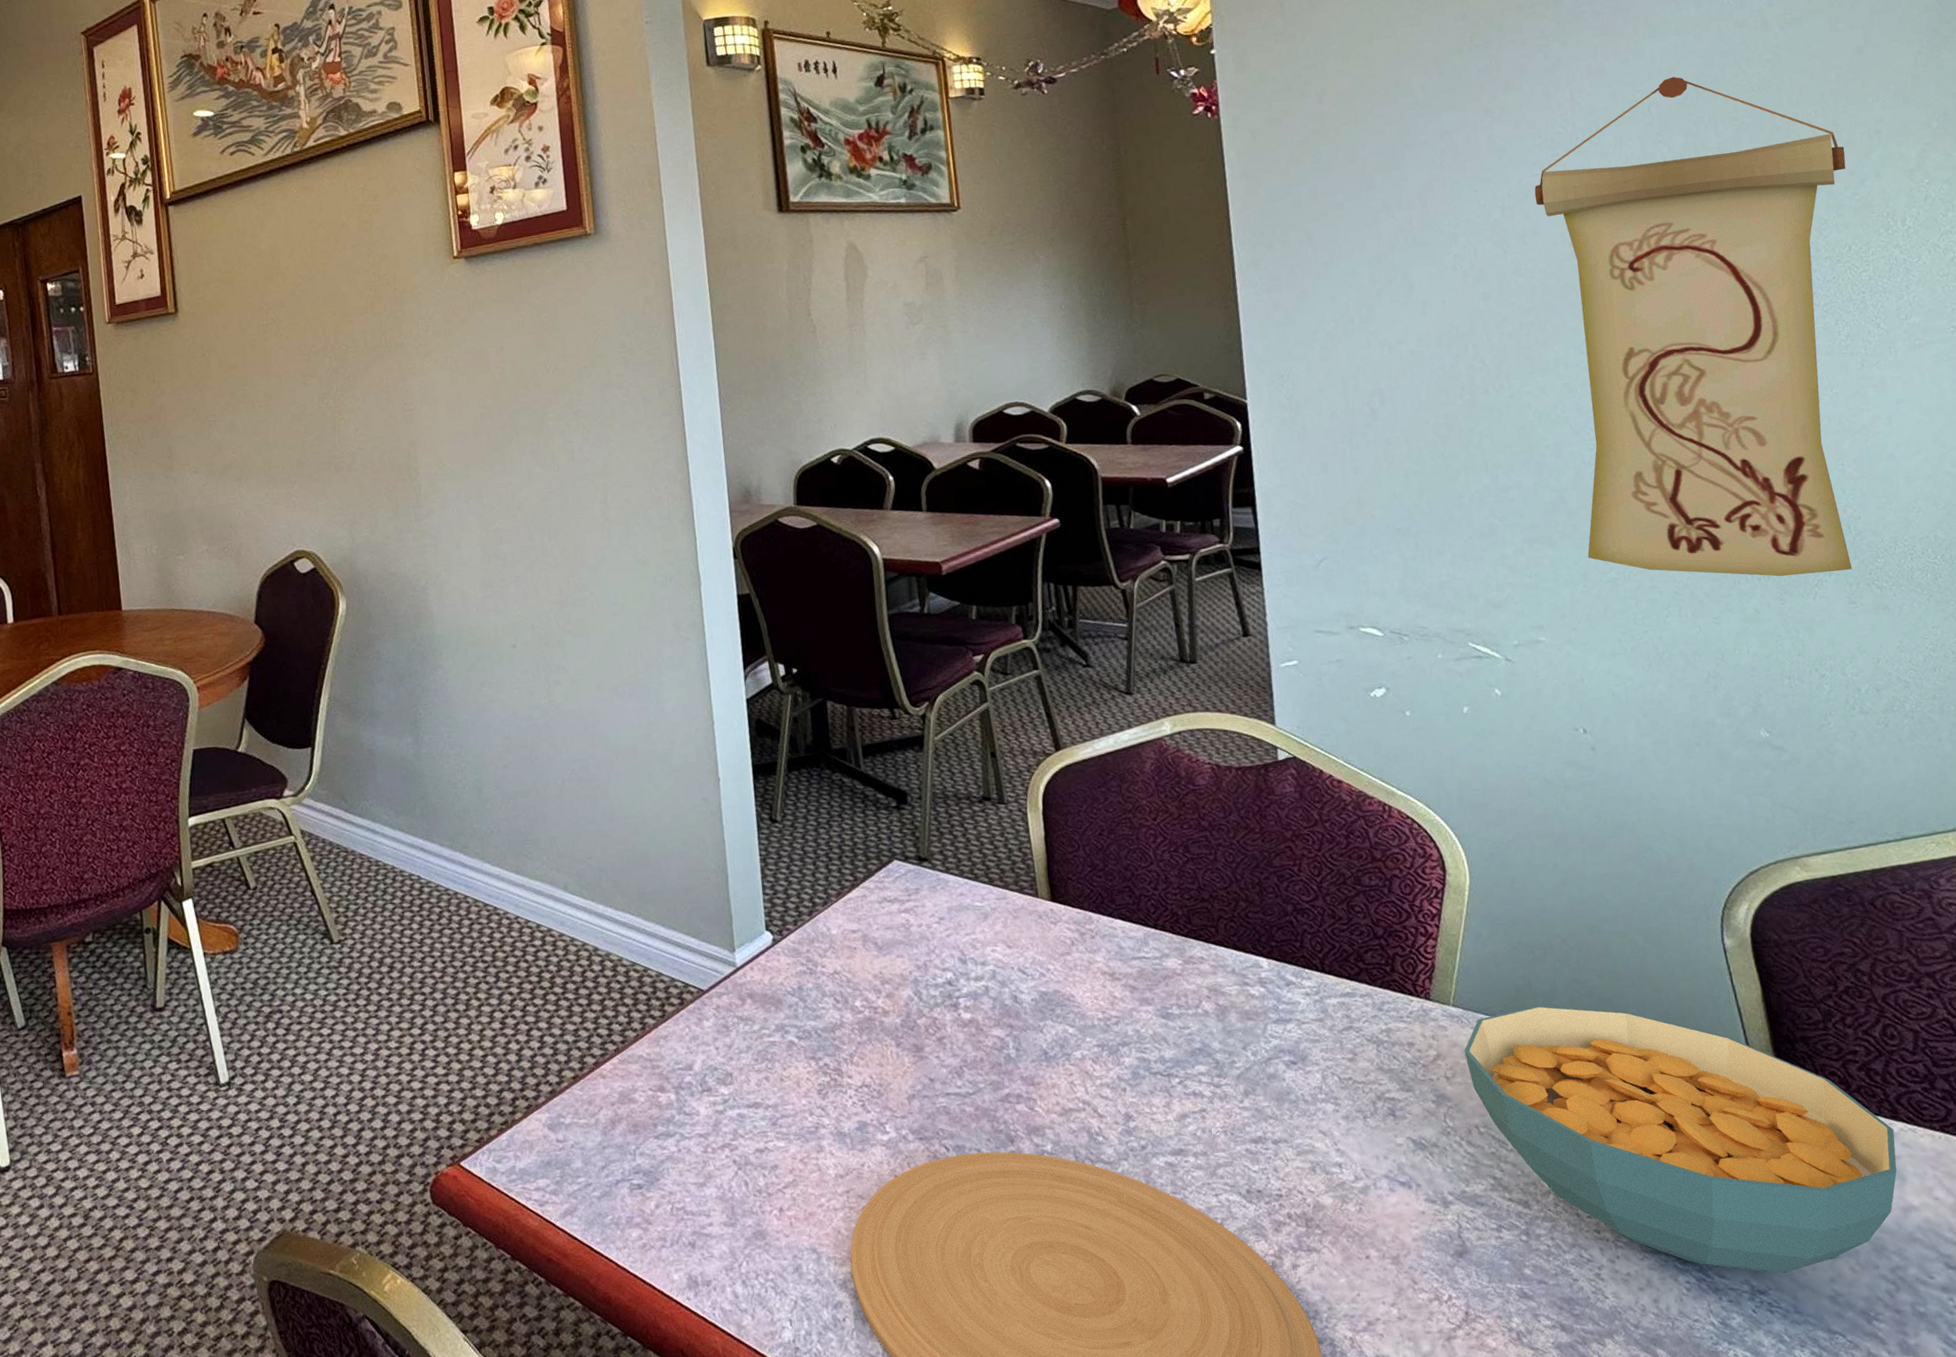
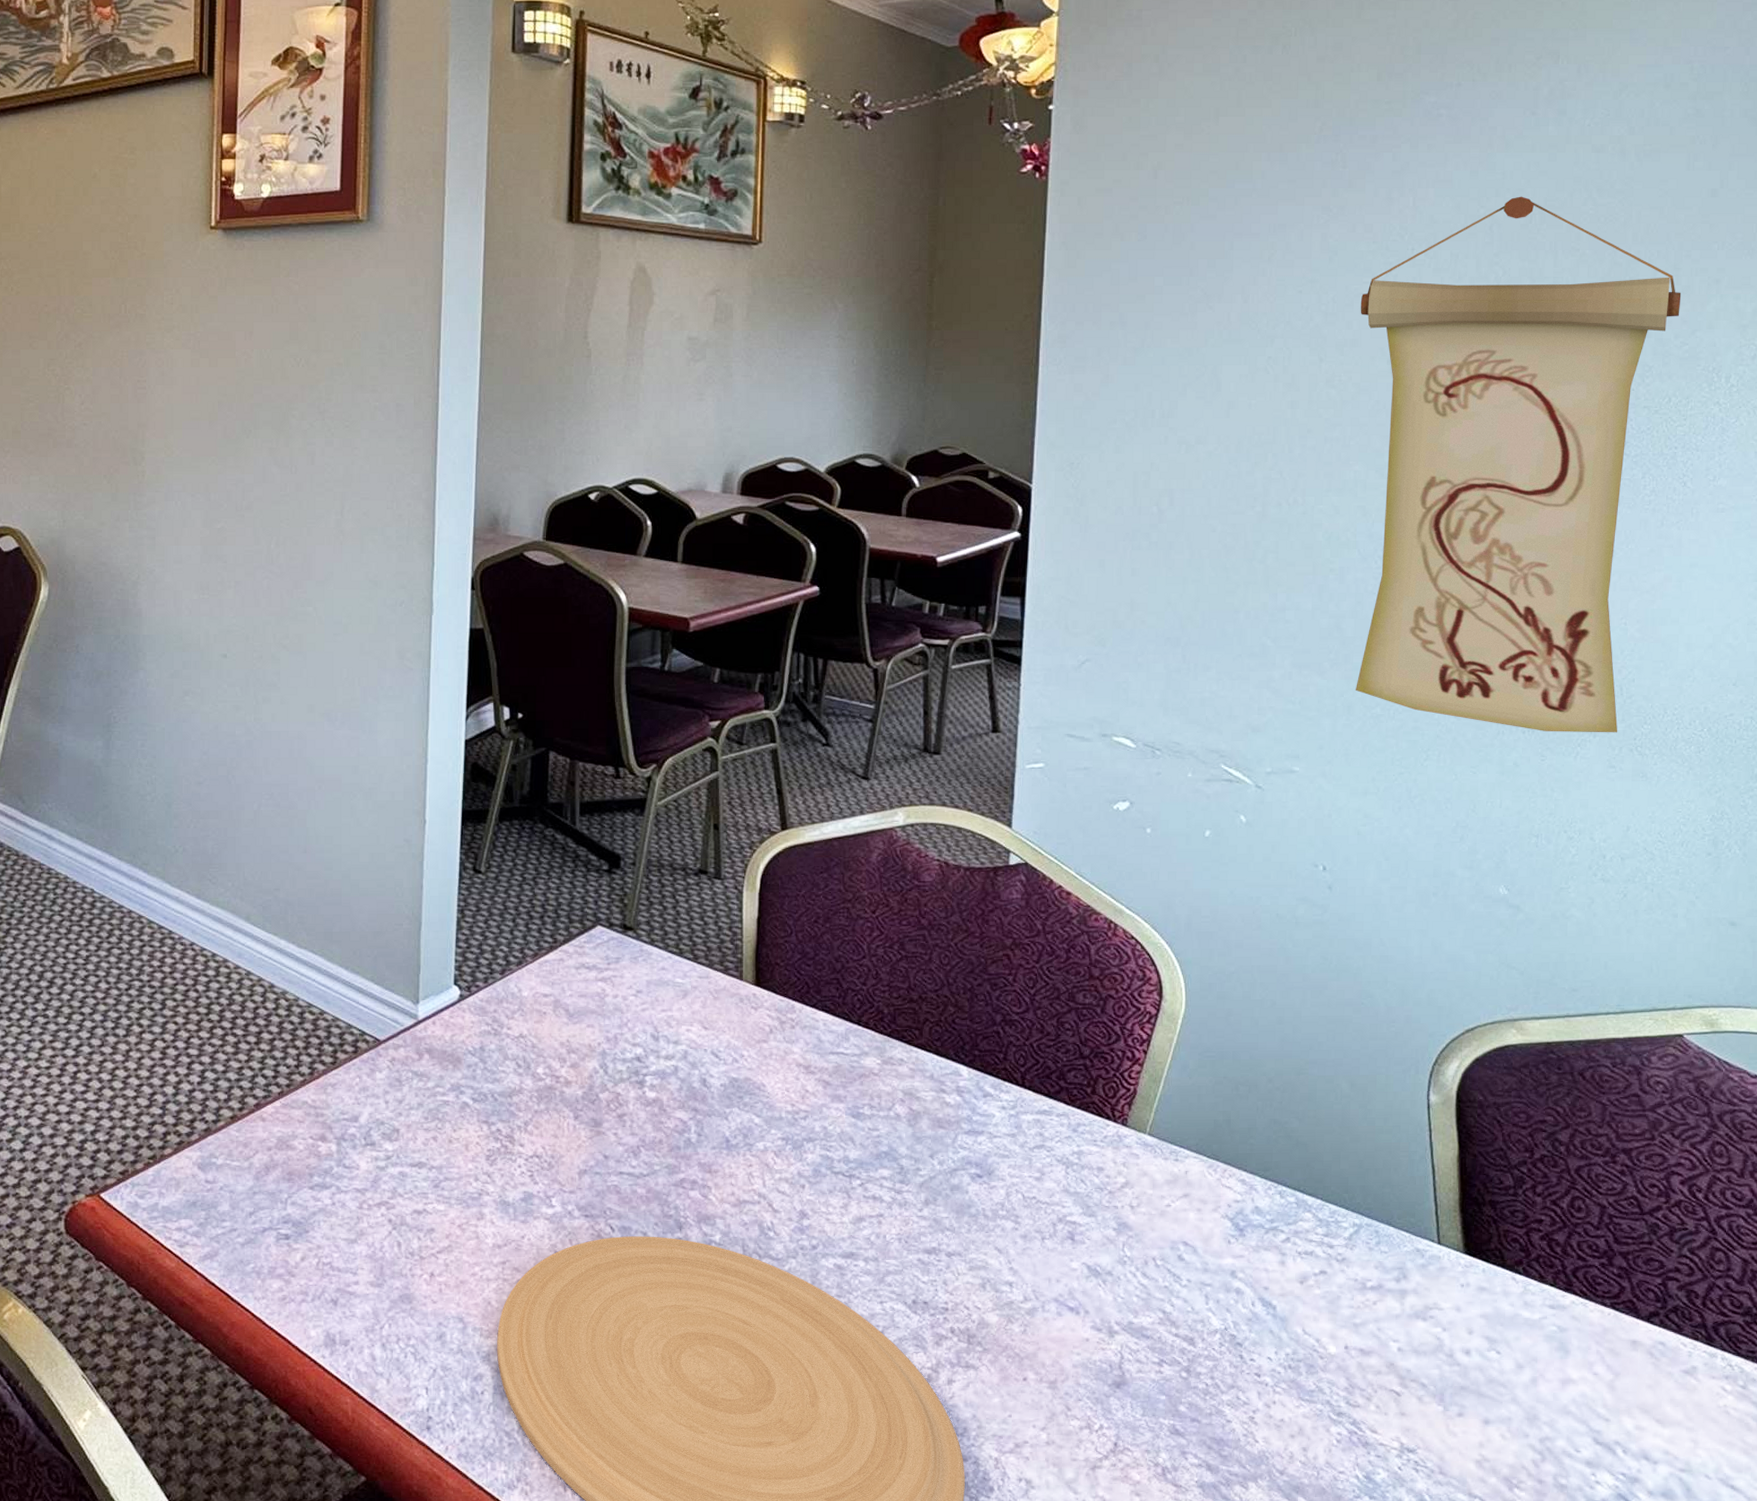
cereal bowl: present [1464,1005,1897,1273] -> none [1153,1143,1565,1433]

